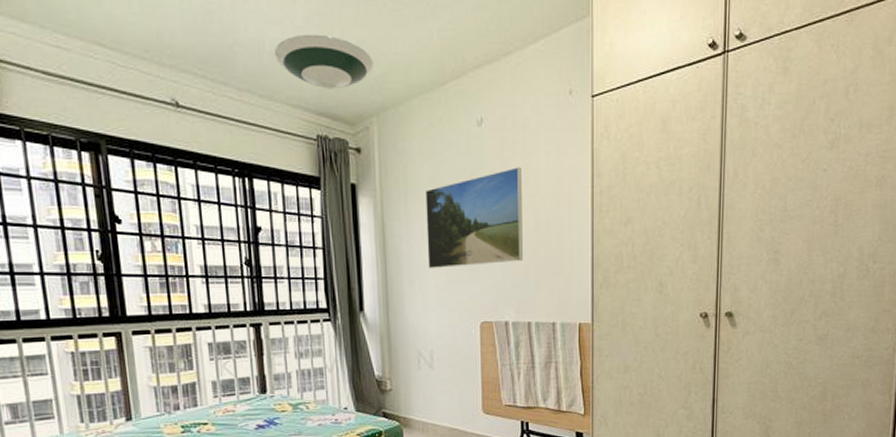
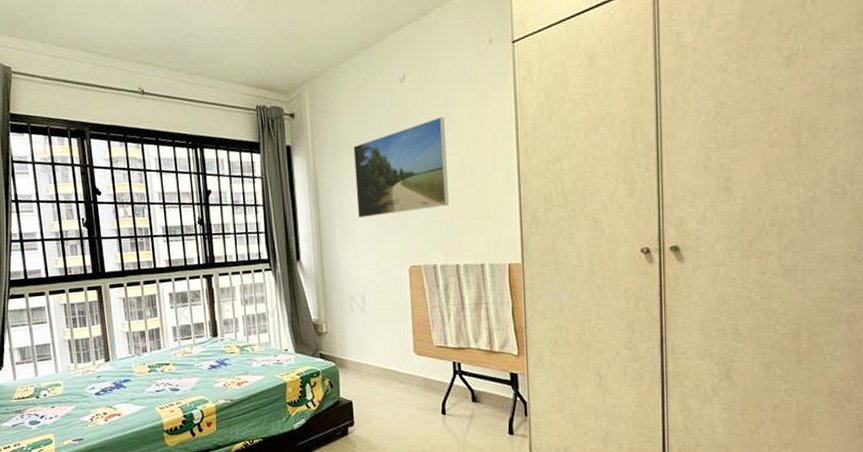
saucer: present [274,34,374,90] -> none [219,18,304,65]

